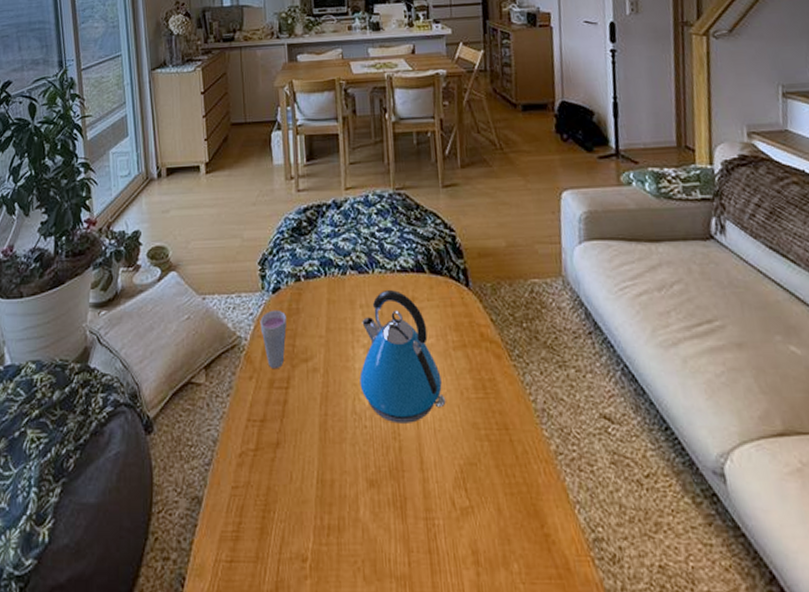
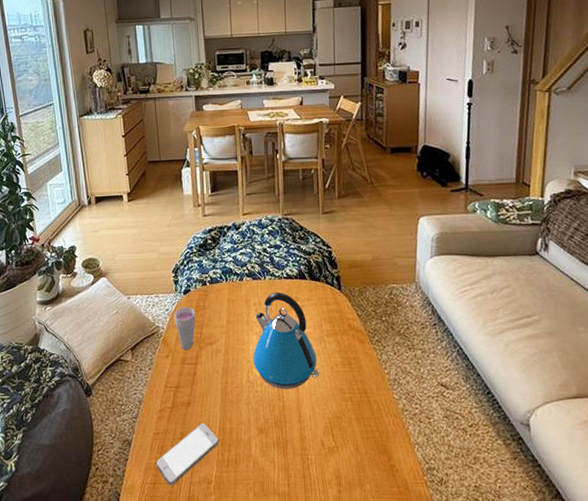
smartphone: none [234,473,316,565] -> present [156,423,219,486]

